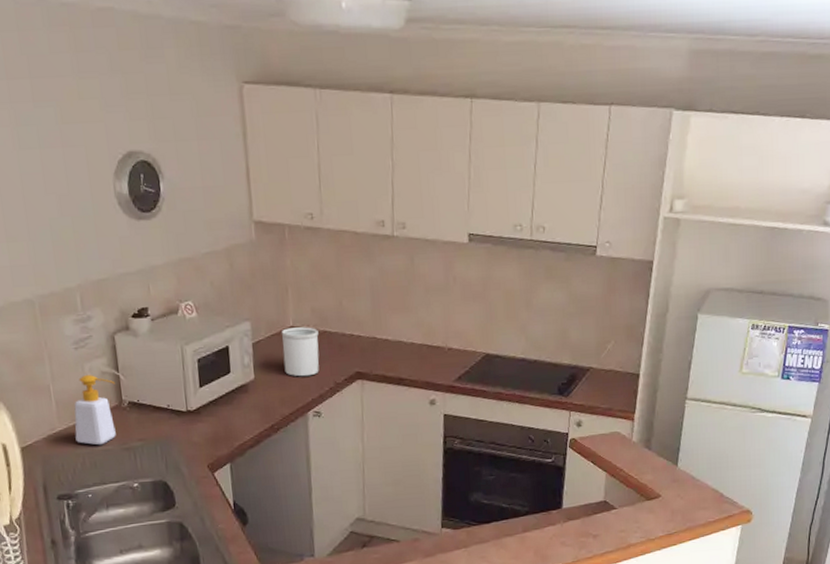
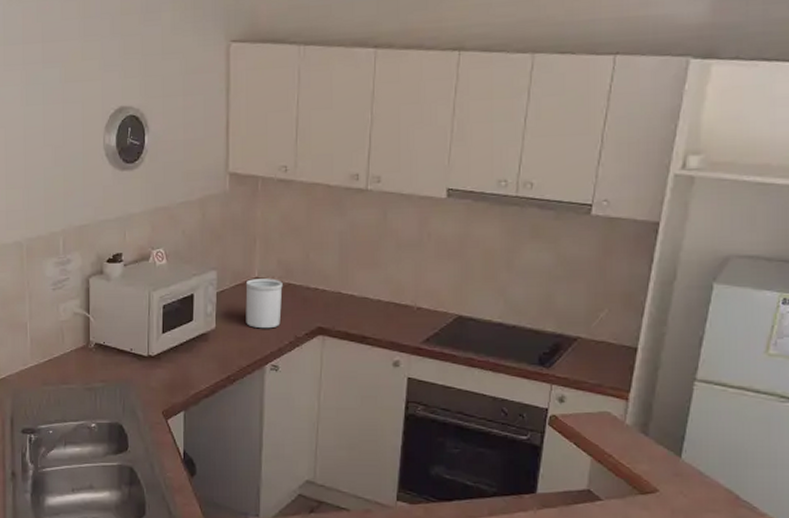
soap bottle: present [74,374,116,446] -> none [44,314,85,384]

